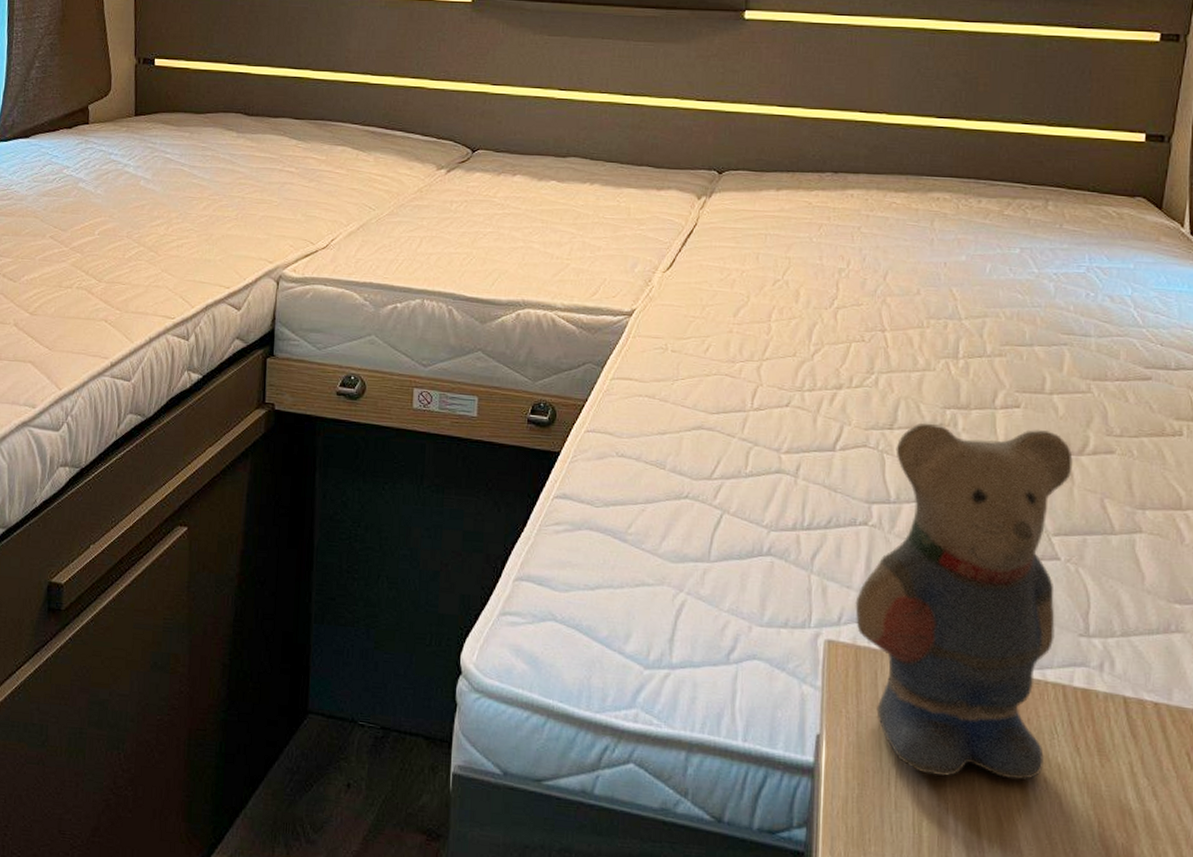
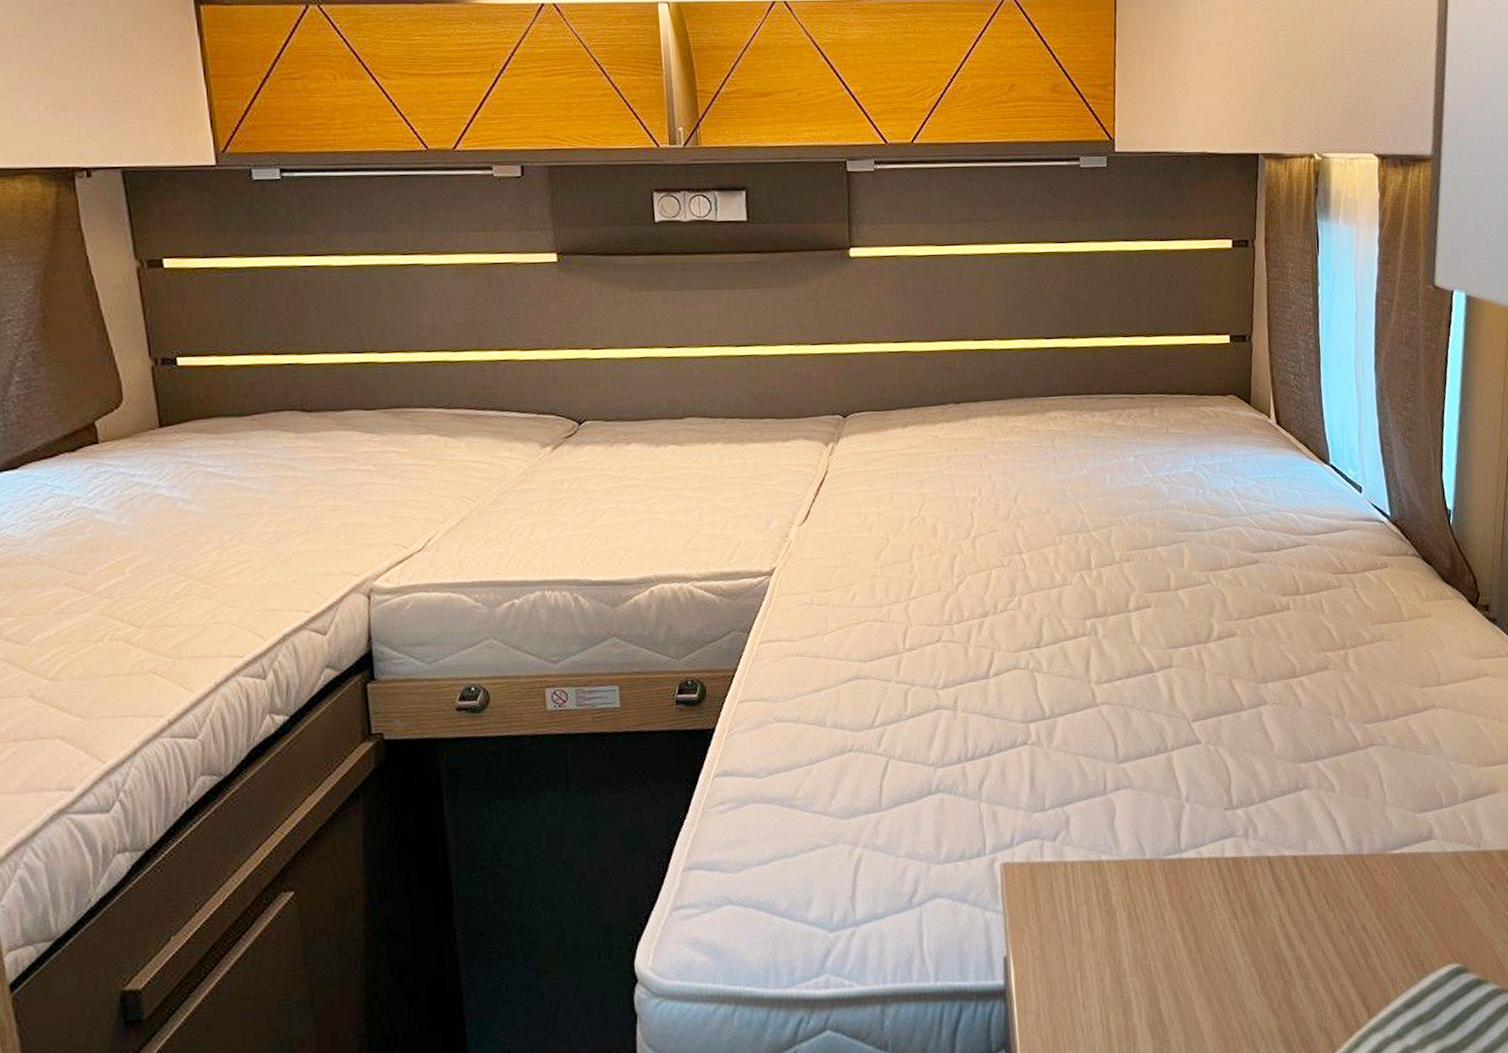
teddy bear: present [855,423,1073,780] -> none [1024,623,1209,970]

